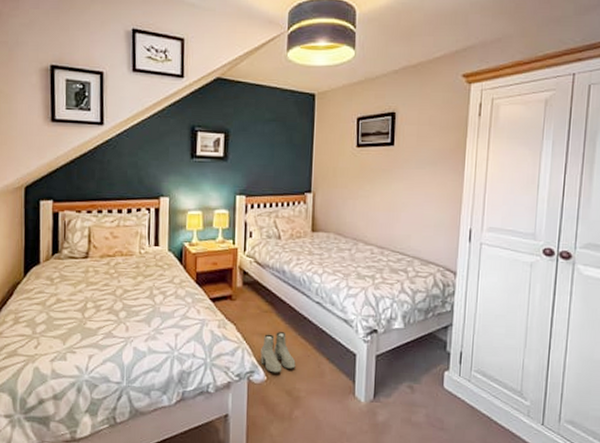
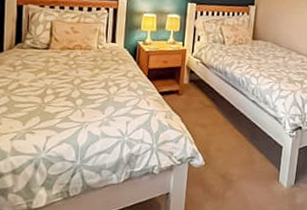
boots: present [260,332,296,373] -> none [200,124,231,160]

